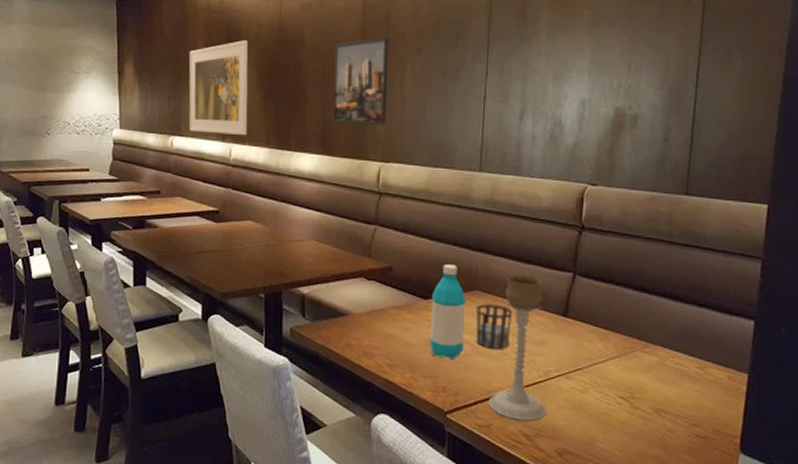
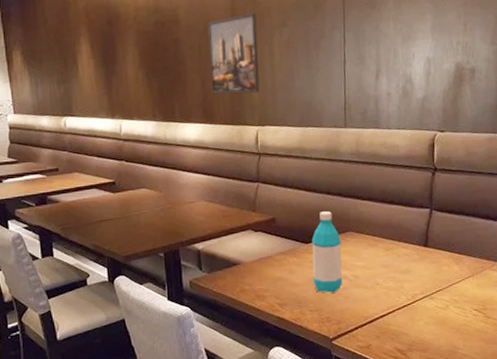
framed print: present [189,40,249,136] -> none [73,23,135,112]
cup: present [476,304,513,349] -> none [350,242,382,281]
candle holder: present [488,275,546,421] -> none [367,215,415,339]

